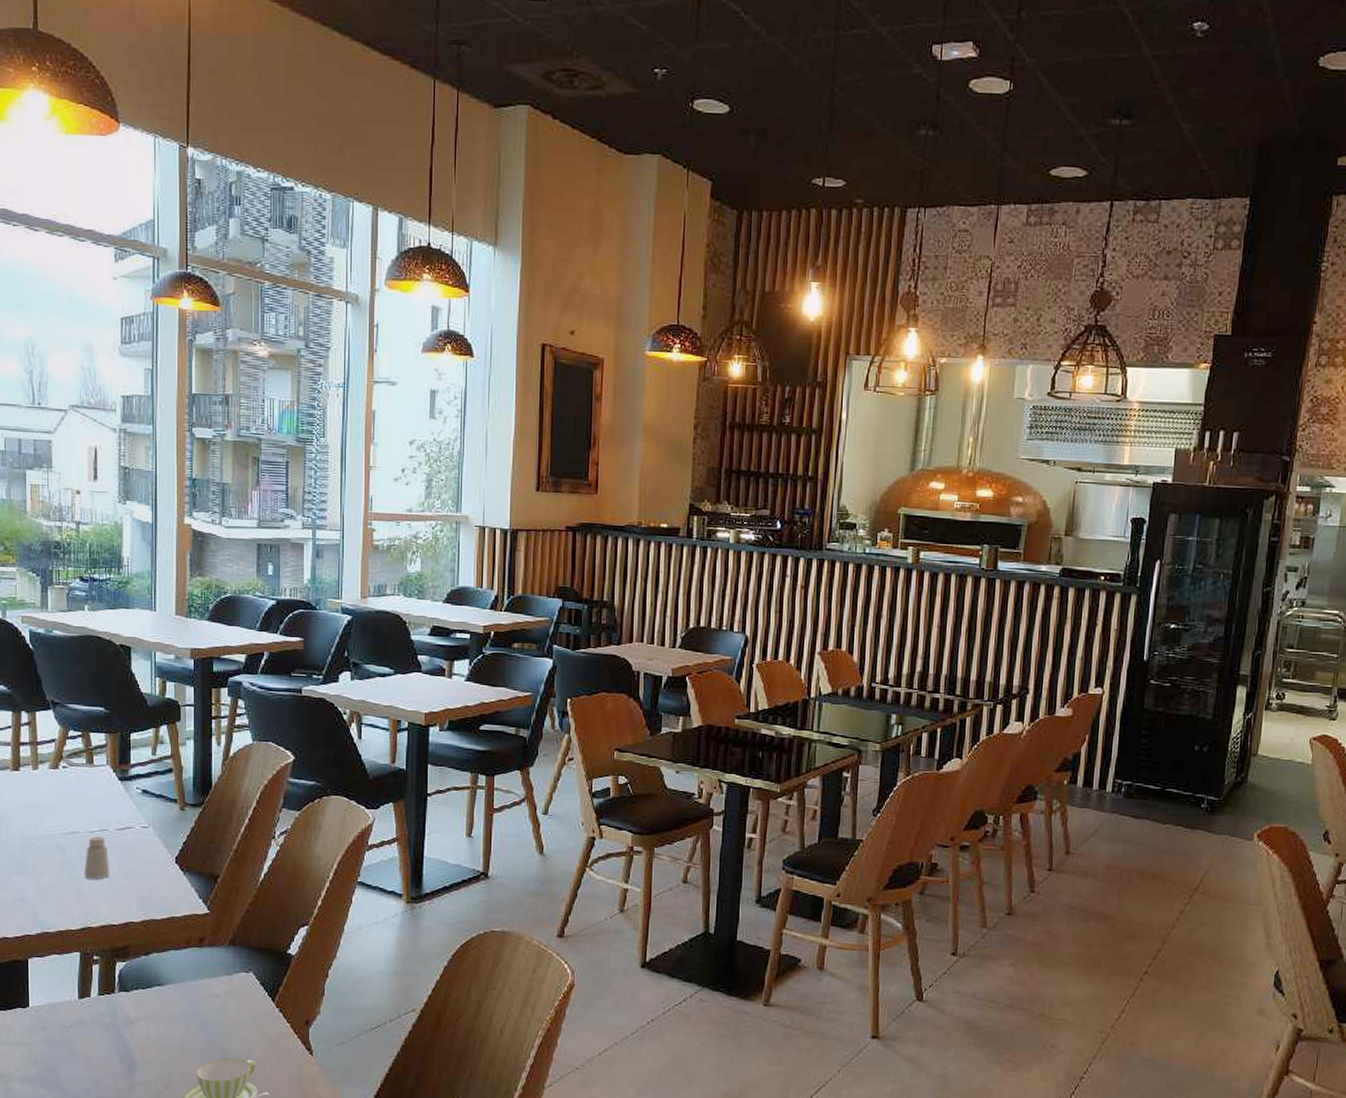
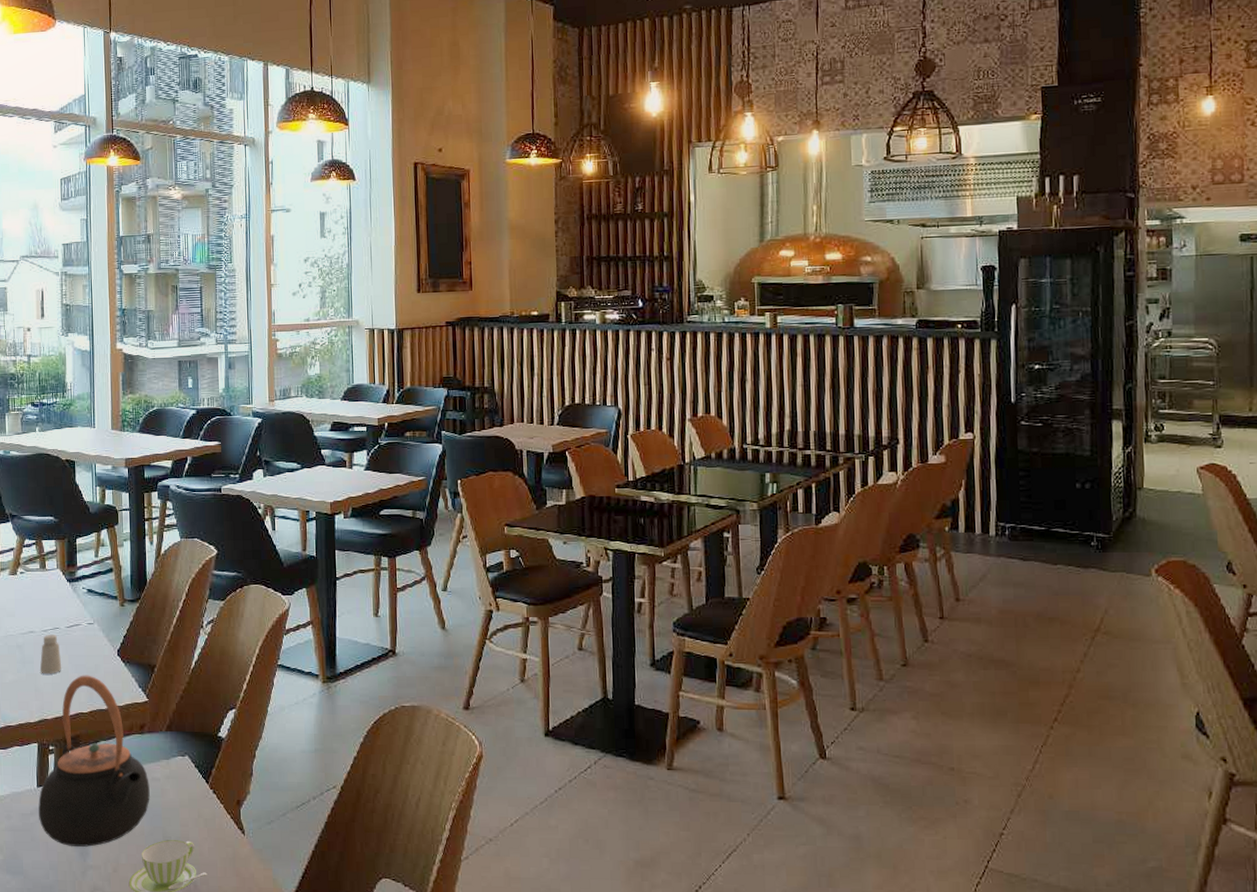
teapot: none [79,882,208,1063] -> present [38,675,150,847]

